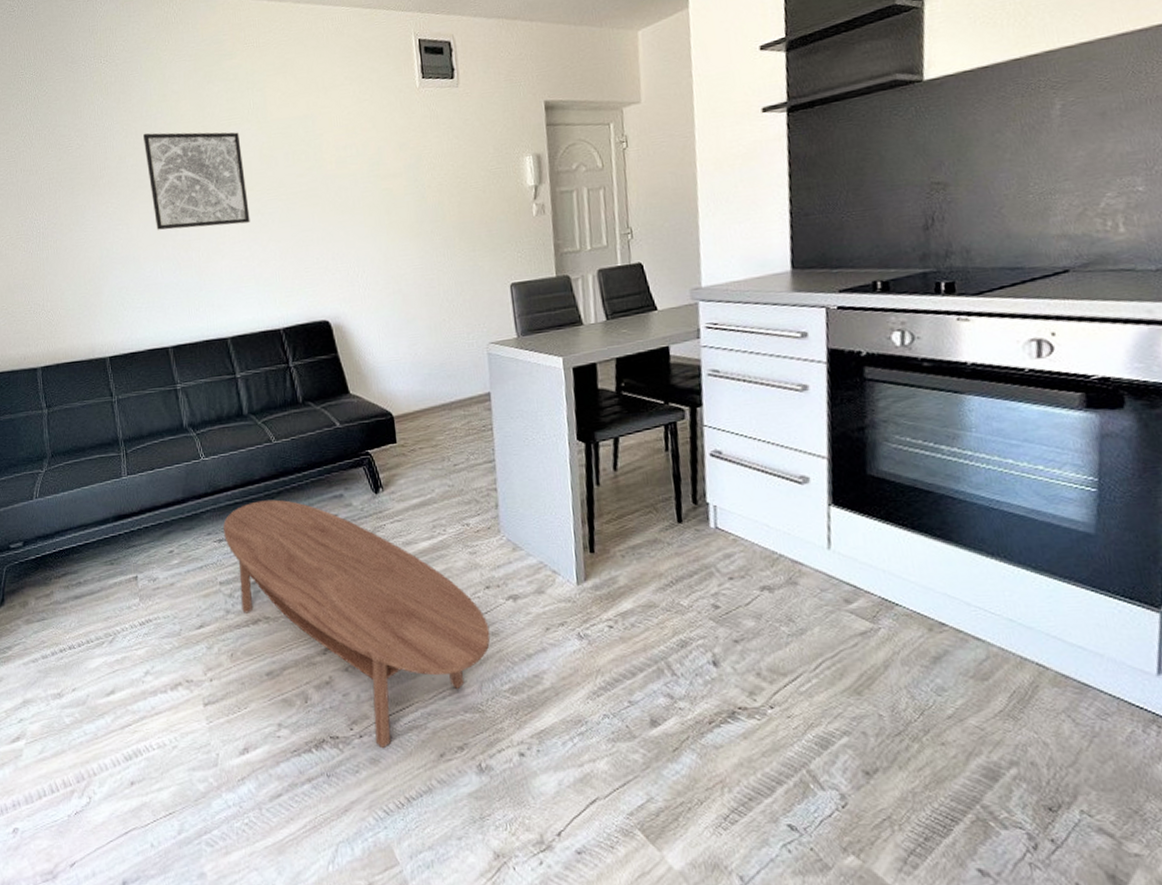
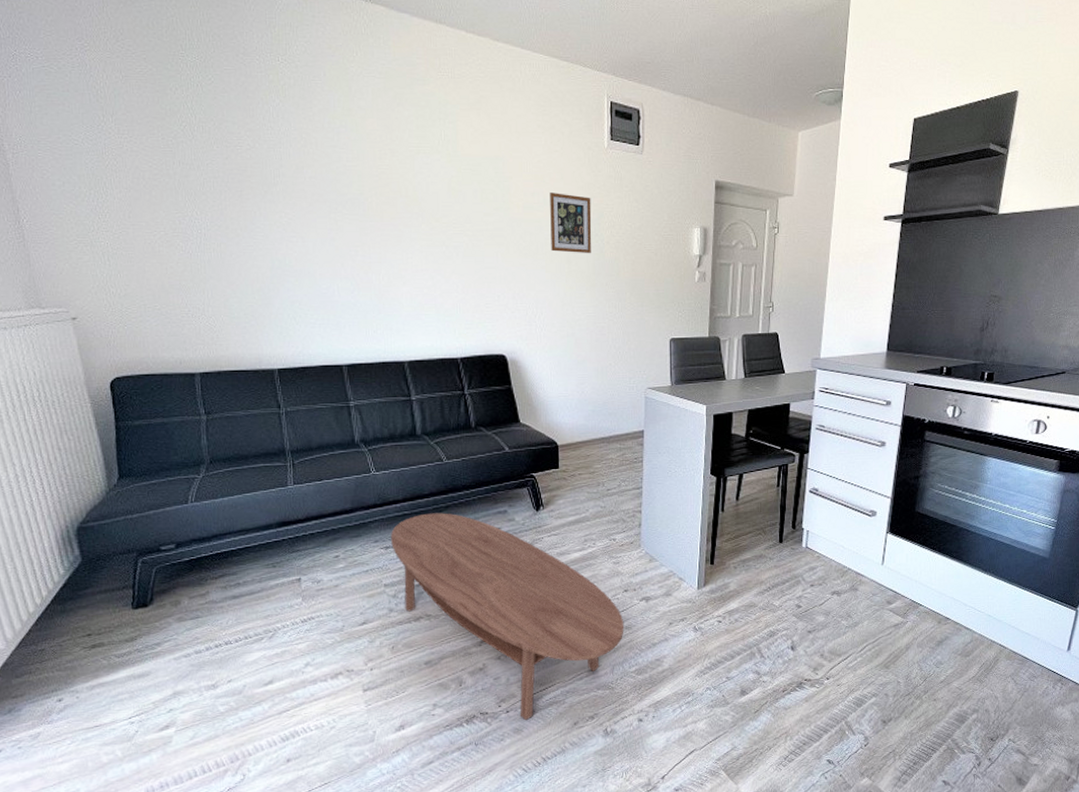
wall art: present [143,132,250,230] -> none [324,145,434,253]
picture frame: none [362,141,412,205] -> present [550,193,592,254]

